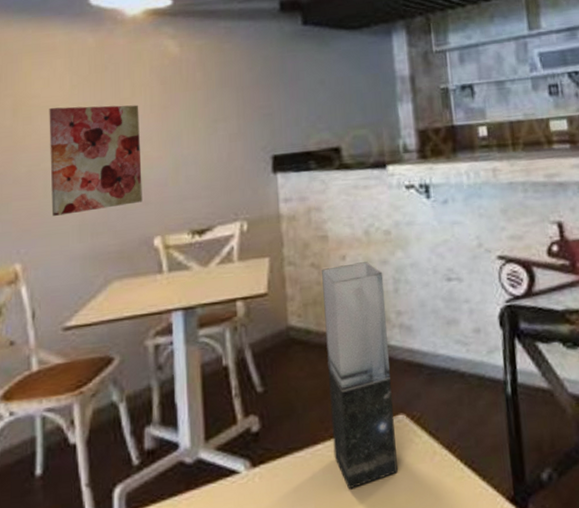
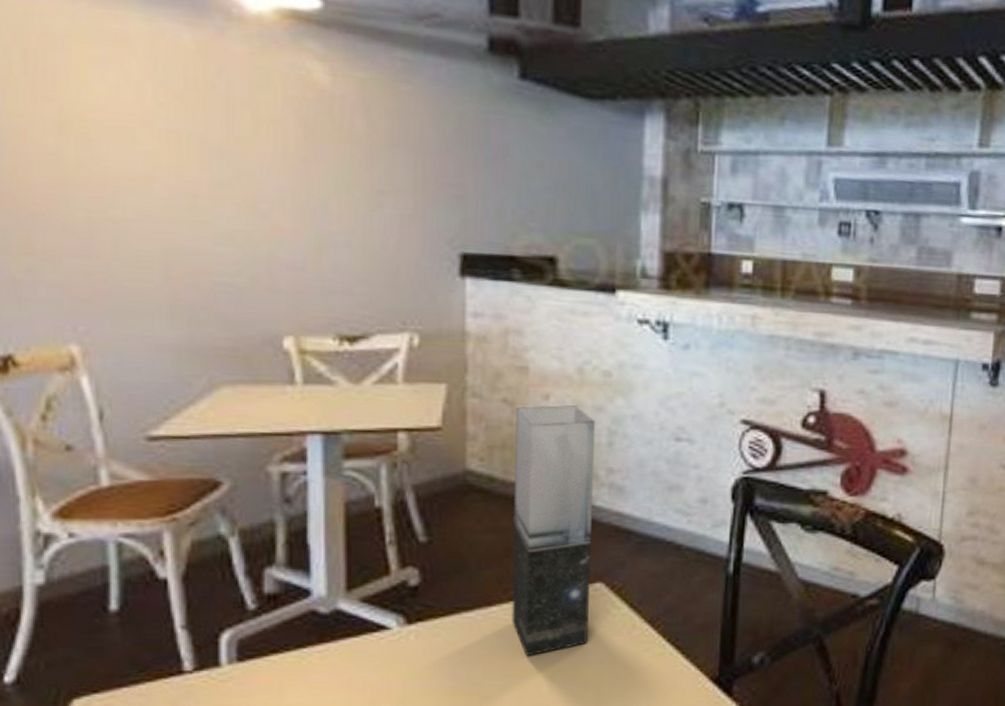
wall art: present [49,105,143,216] -> none [119,129,267,289]

